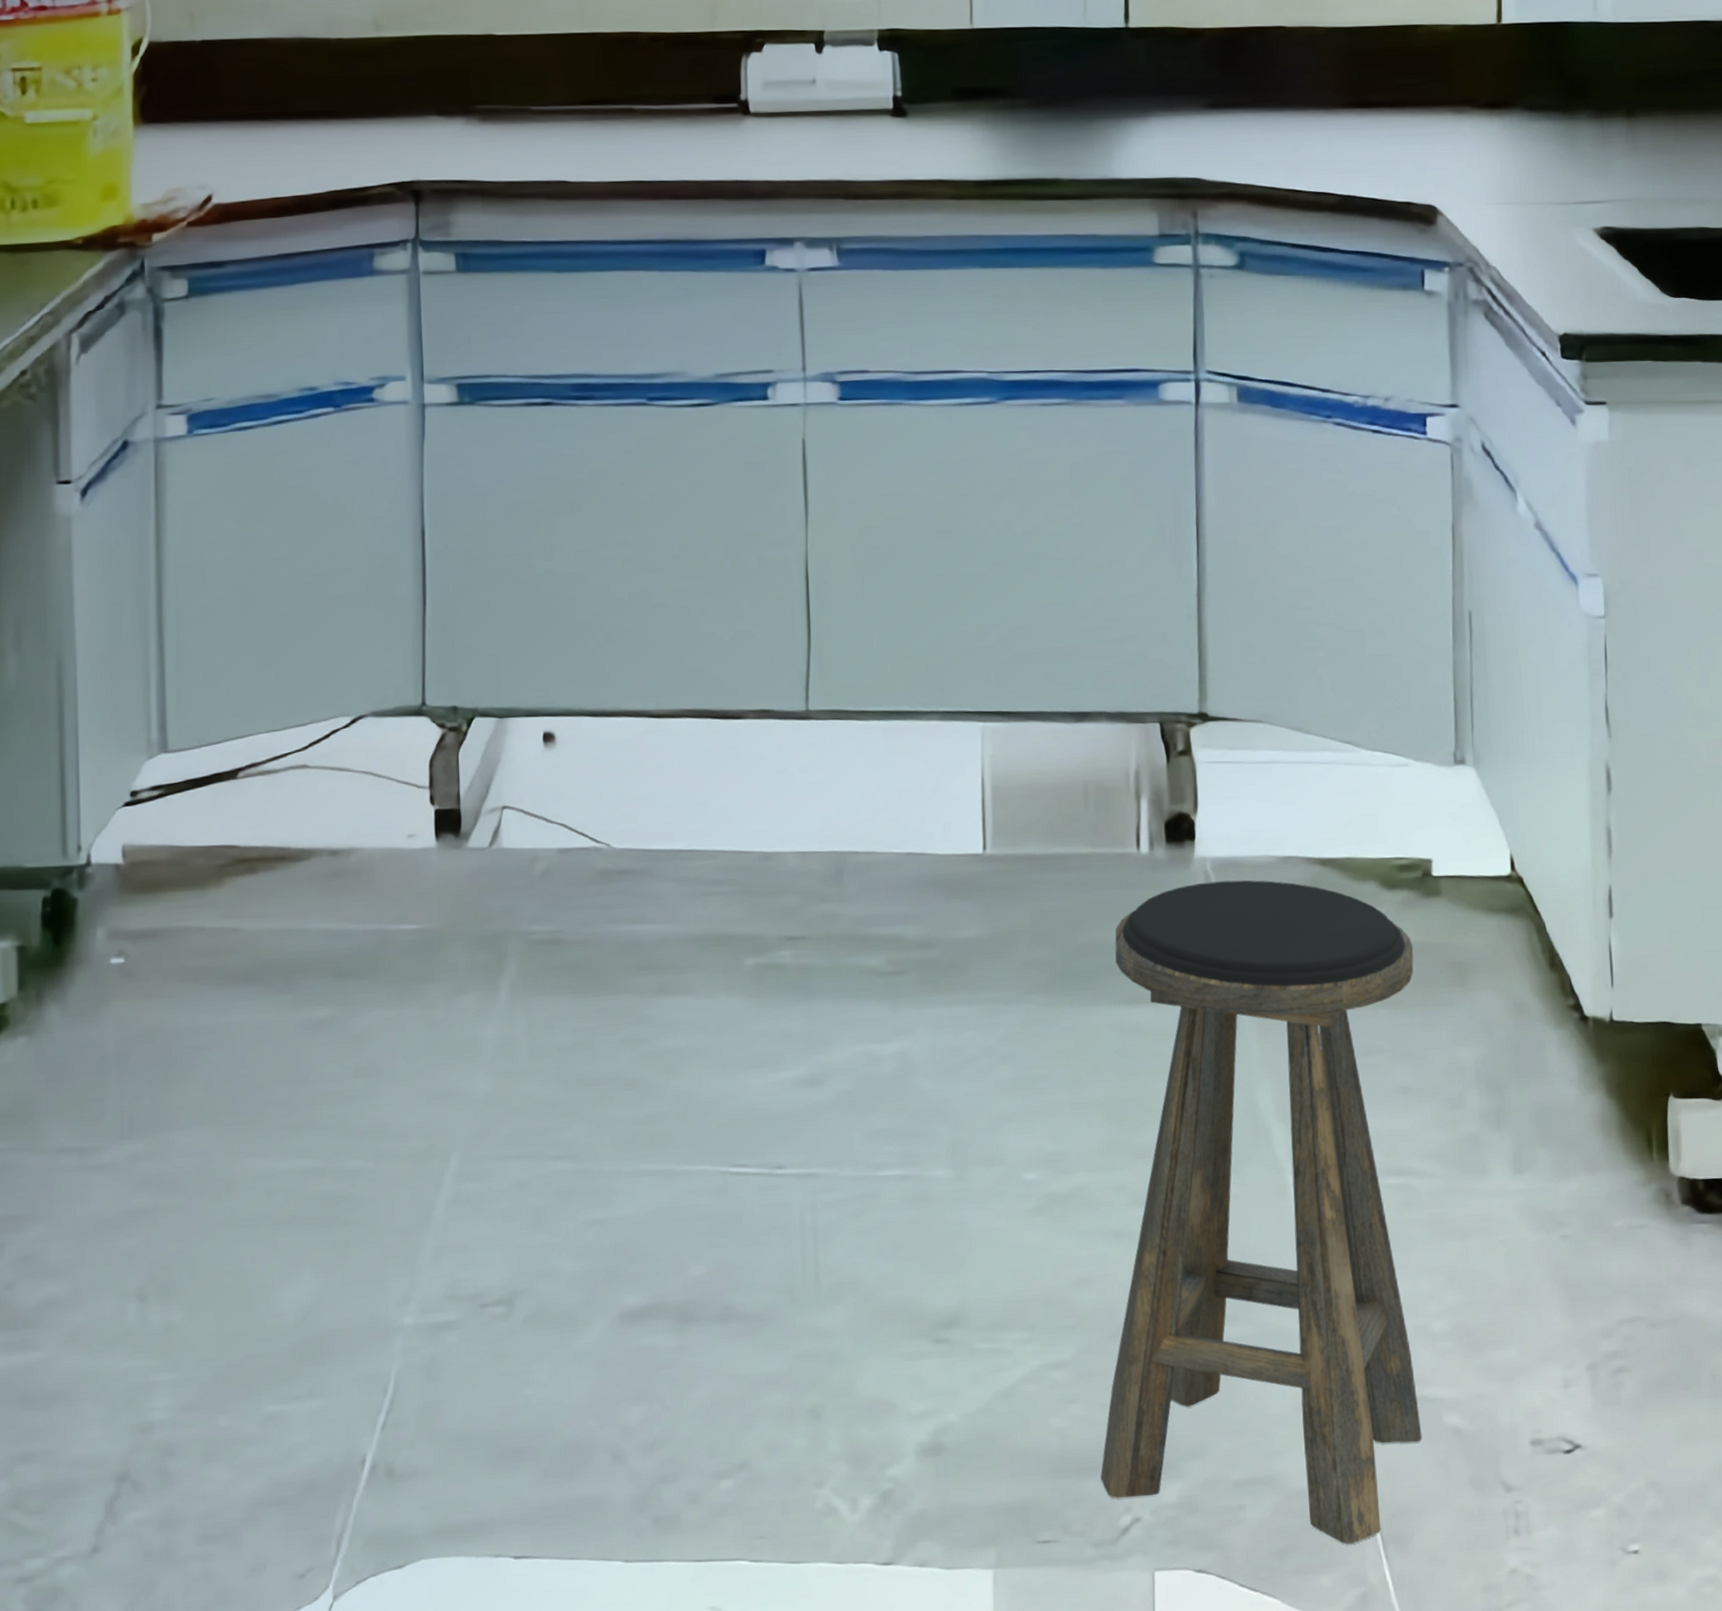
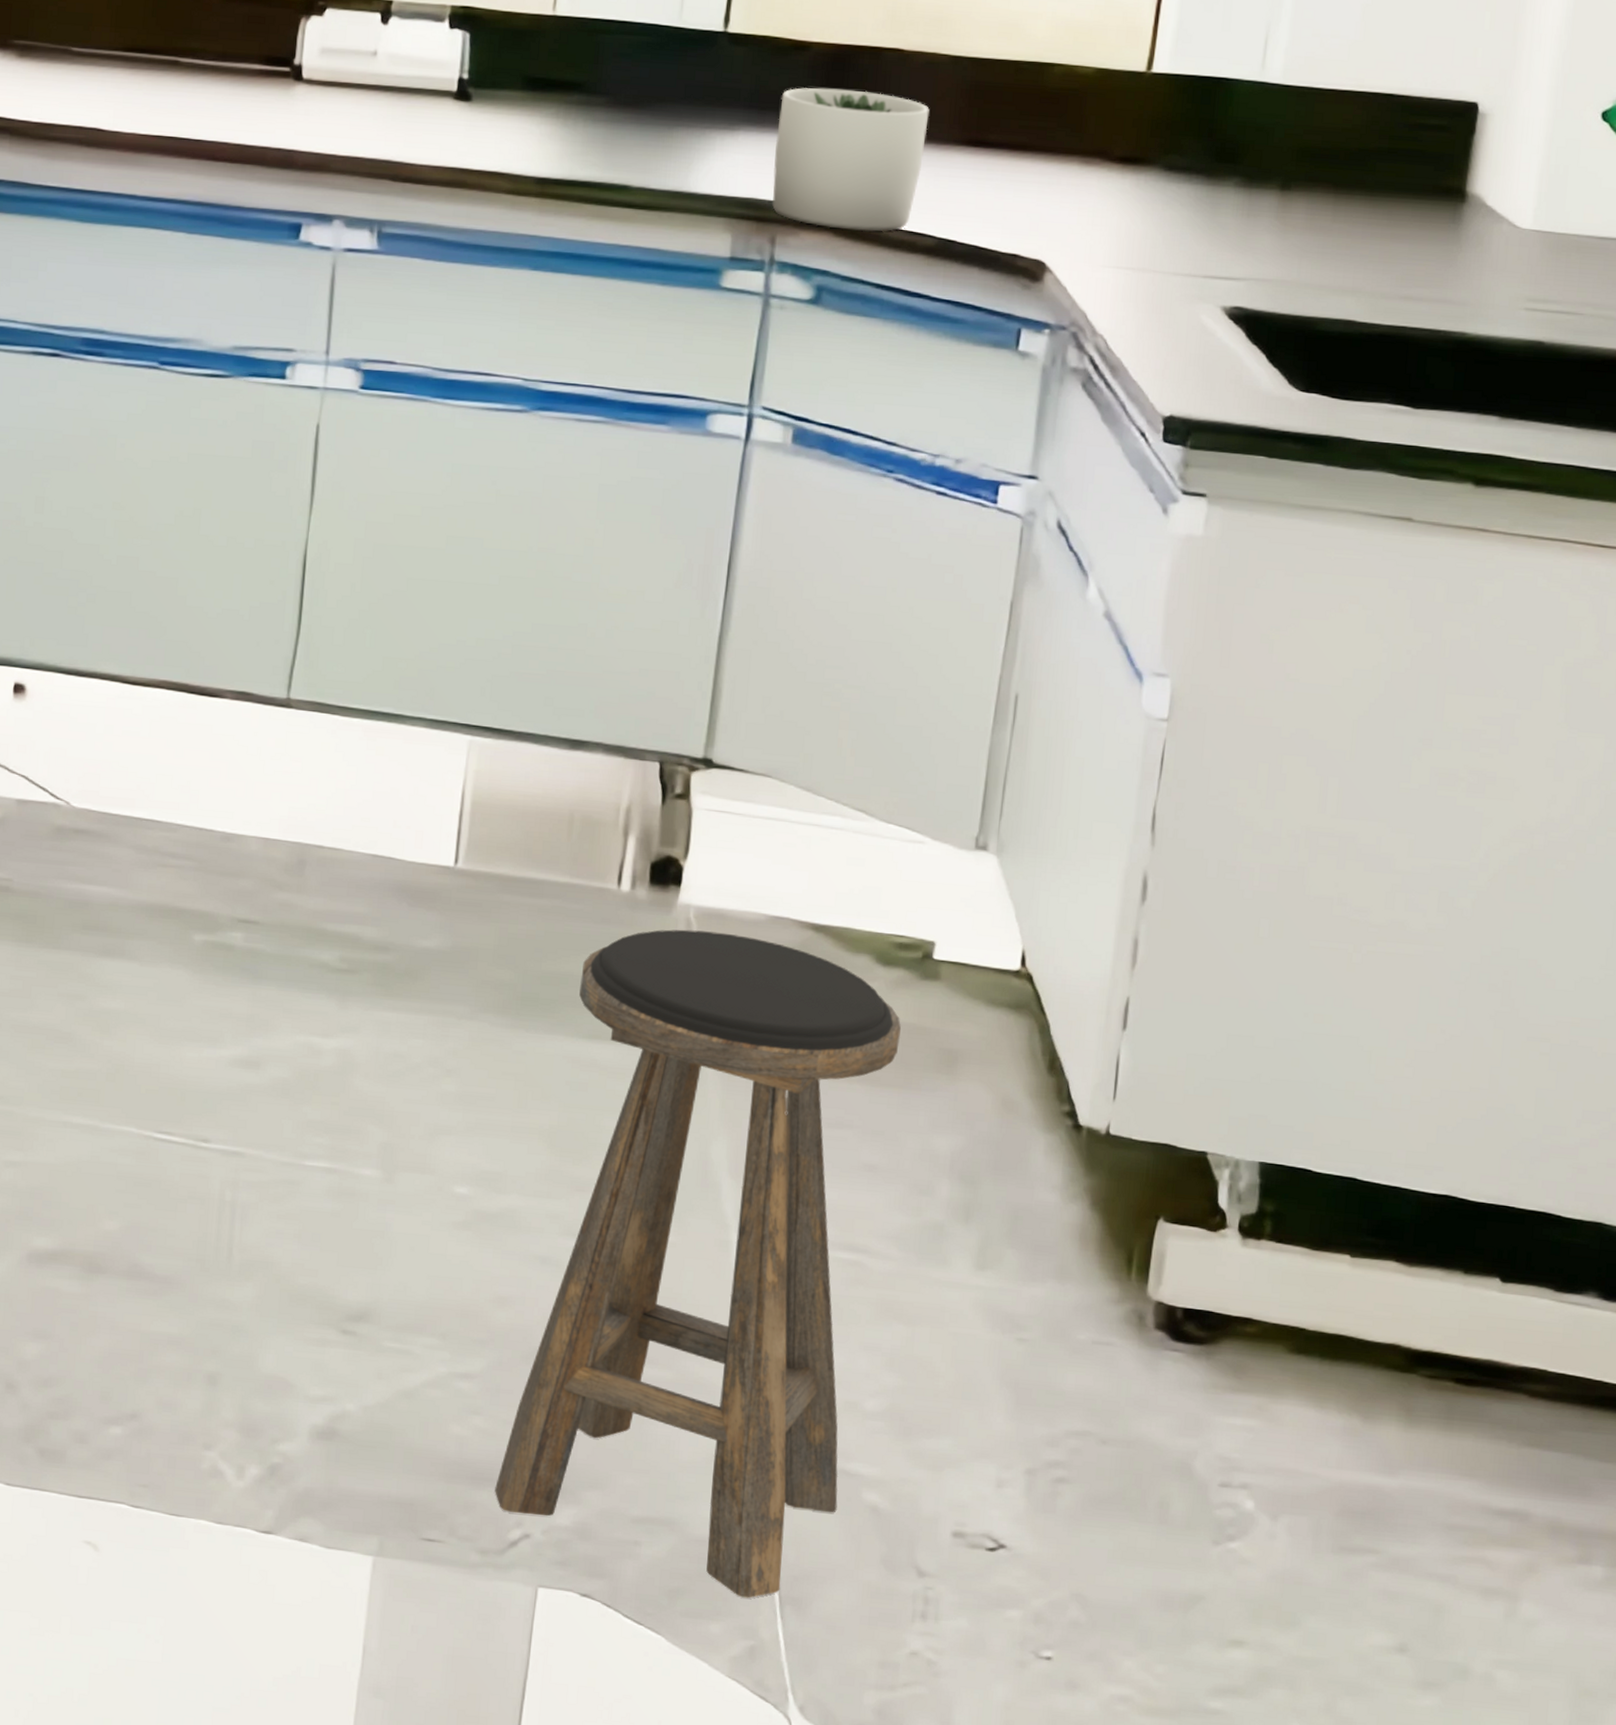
planter: none [1184,68,1317,197] -> present [771,87,930,232]

